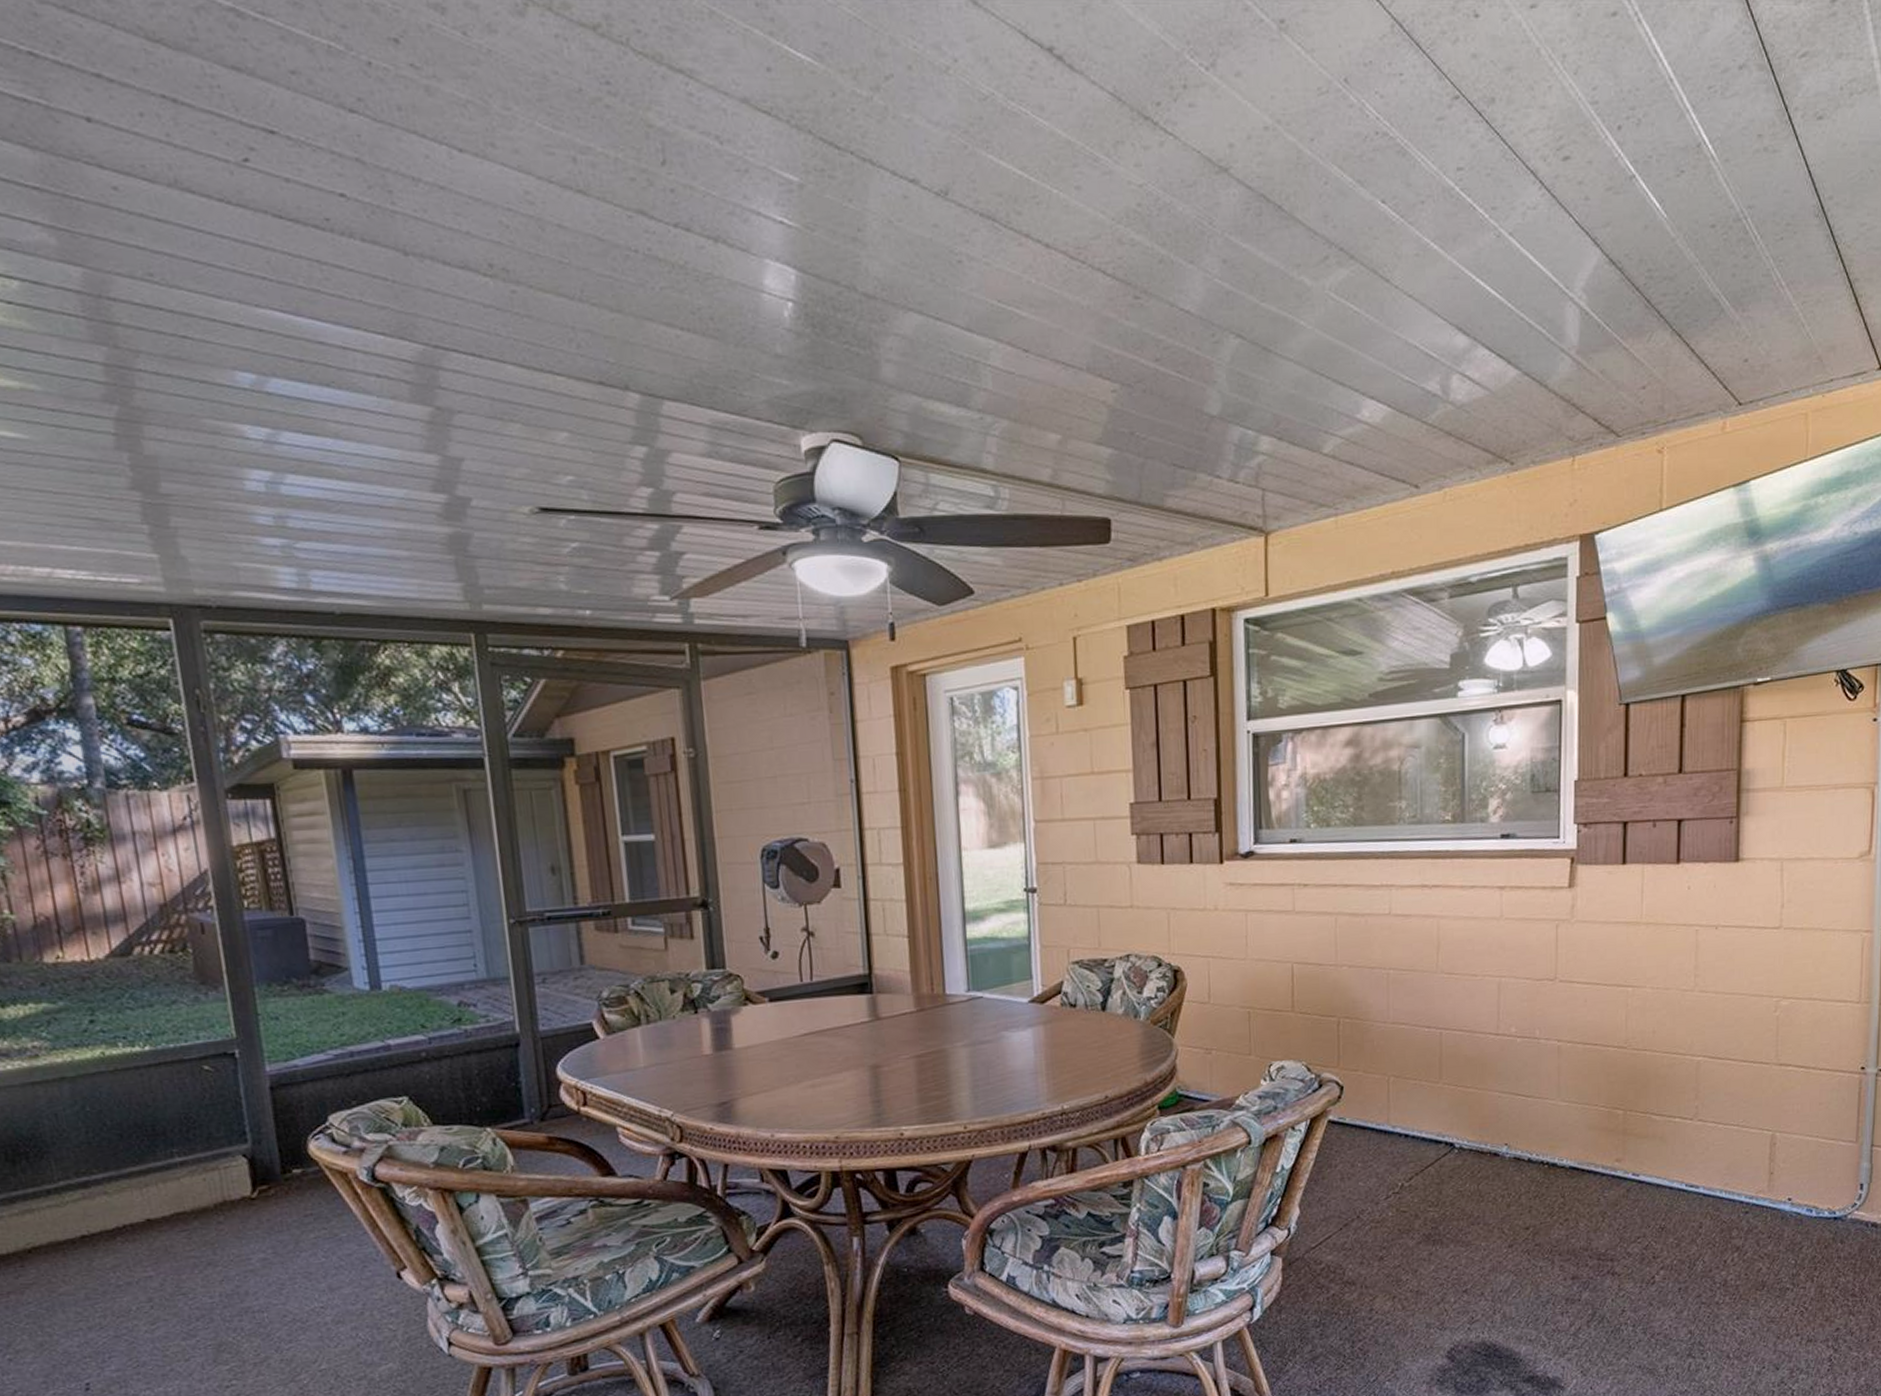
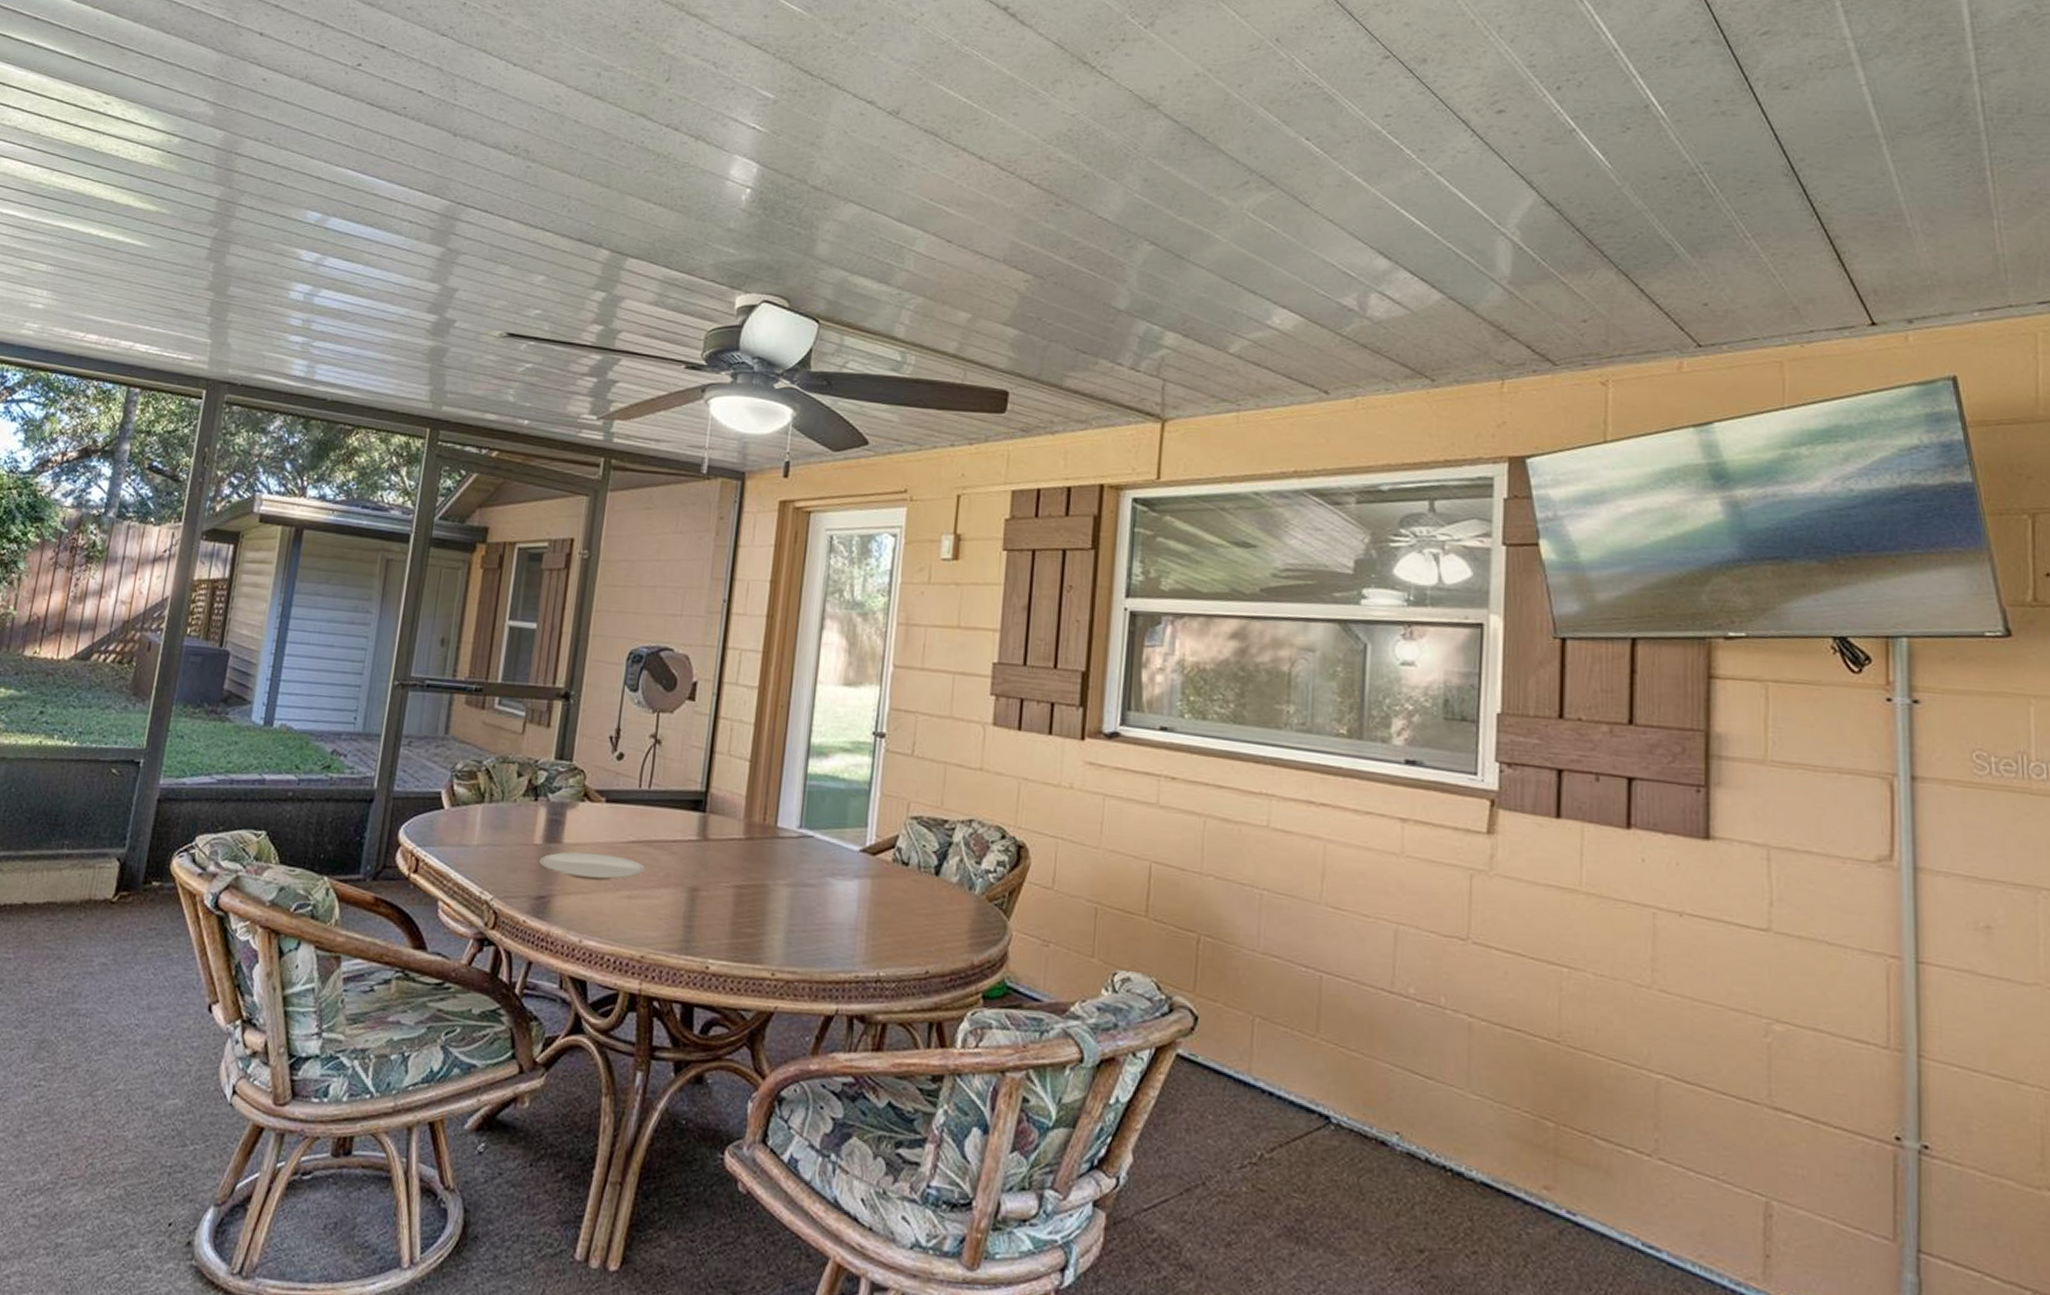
plate: none [713,1050,823,1079] -> present [539,851,645,881]

